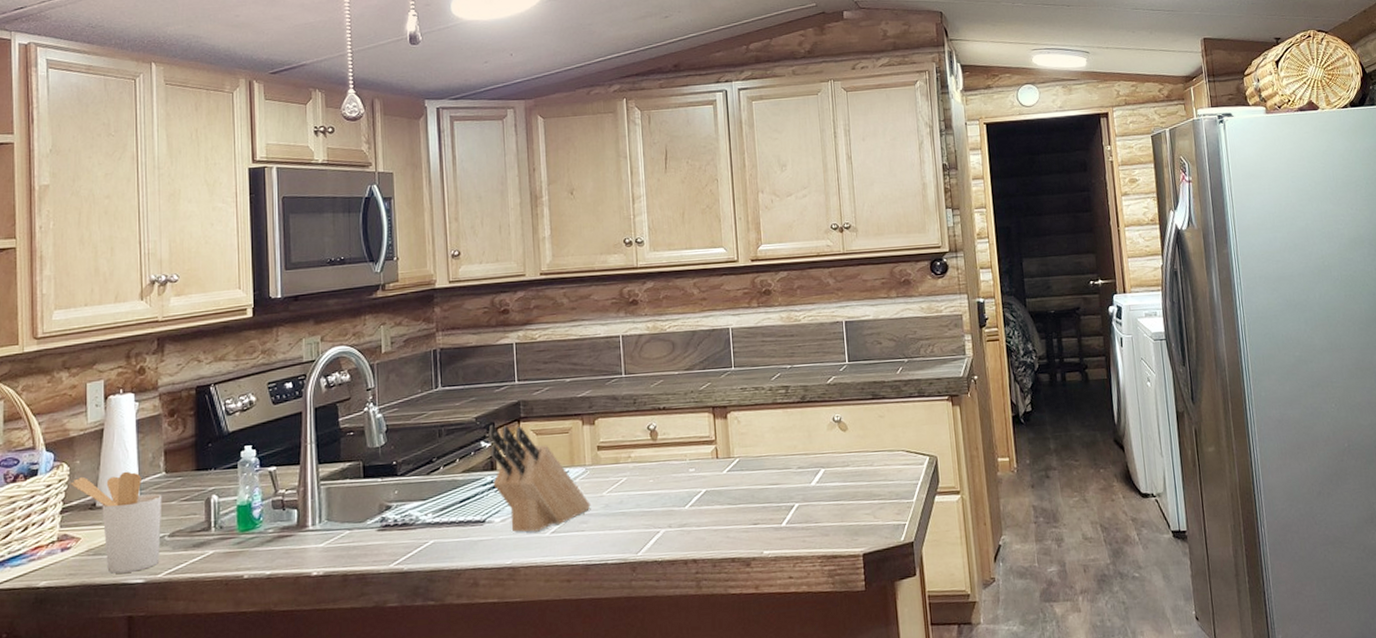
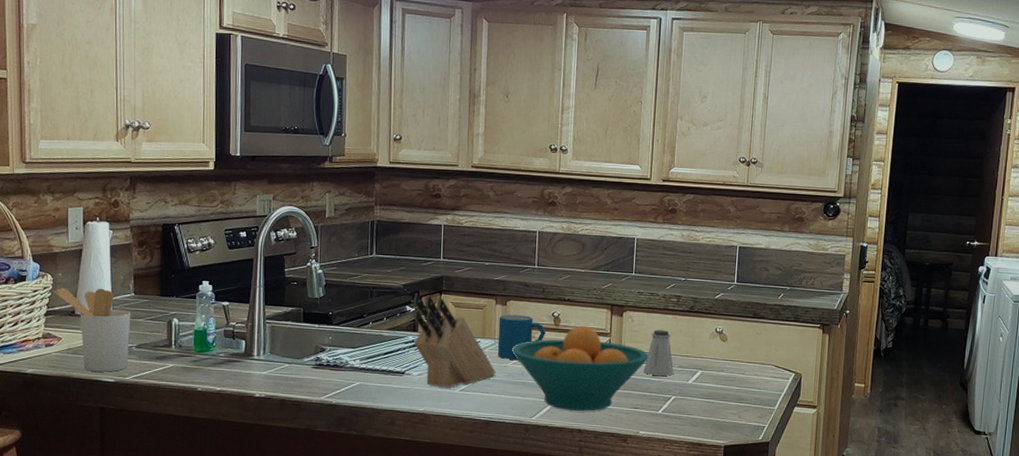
mug: none [587,433,642,488] -> present [497,314,546,360]
fruit bowl: none [605,435,763,539] -> present [511,325,649,411]
saltshaker: none [758,427,794,482] -> present [643,330,674,376]

